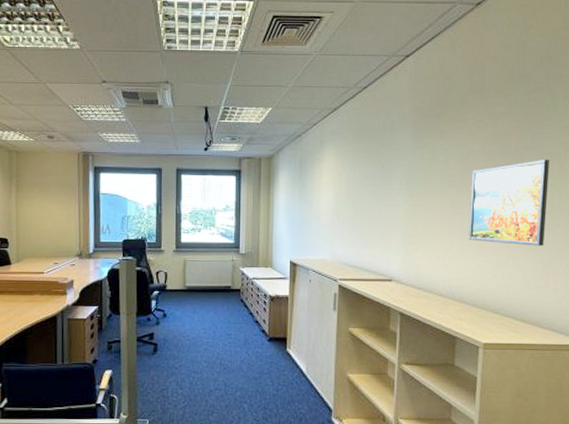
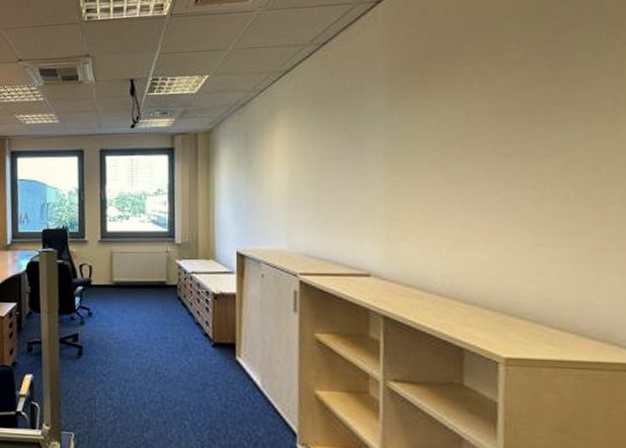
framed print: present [468,159,550,246] -> none [474,116,592,231]

